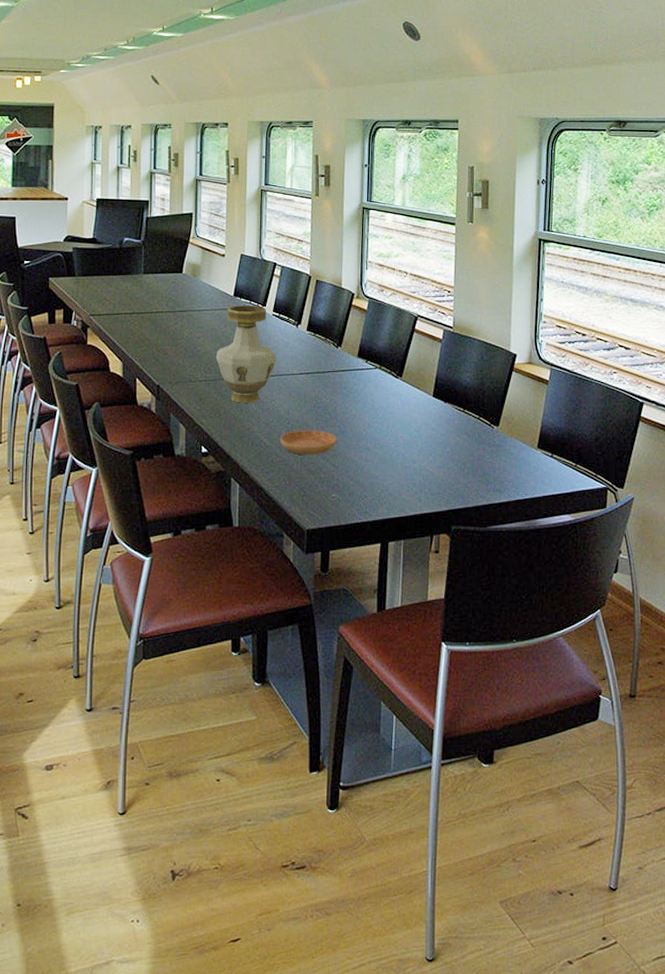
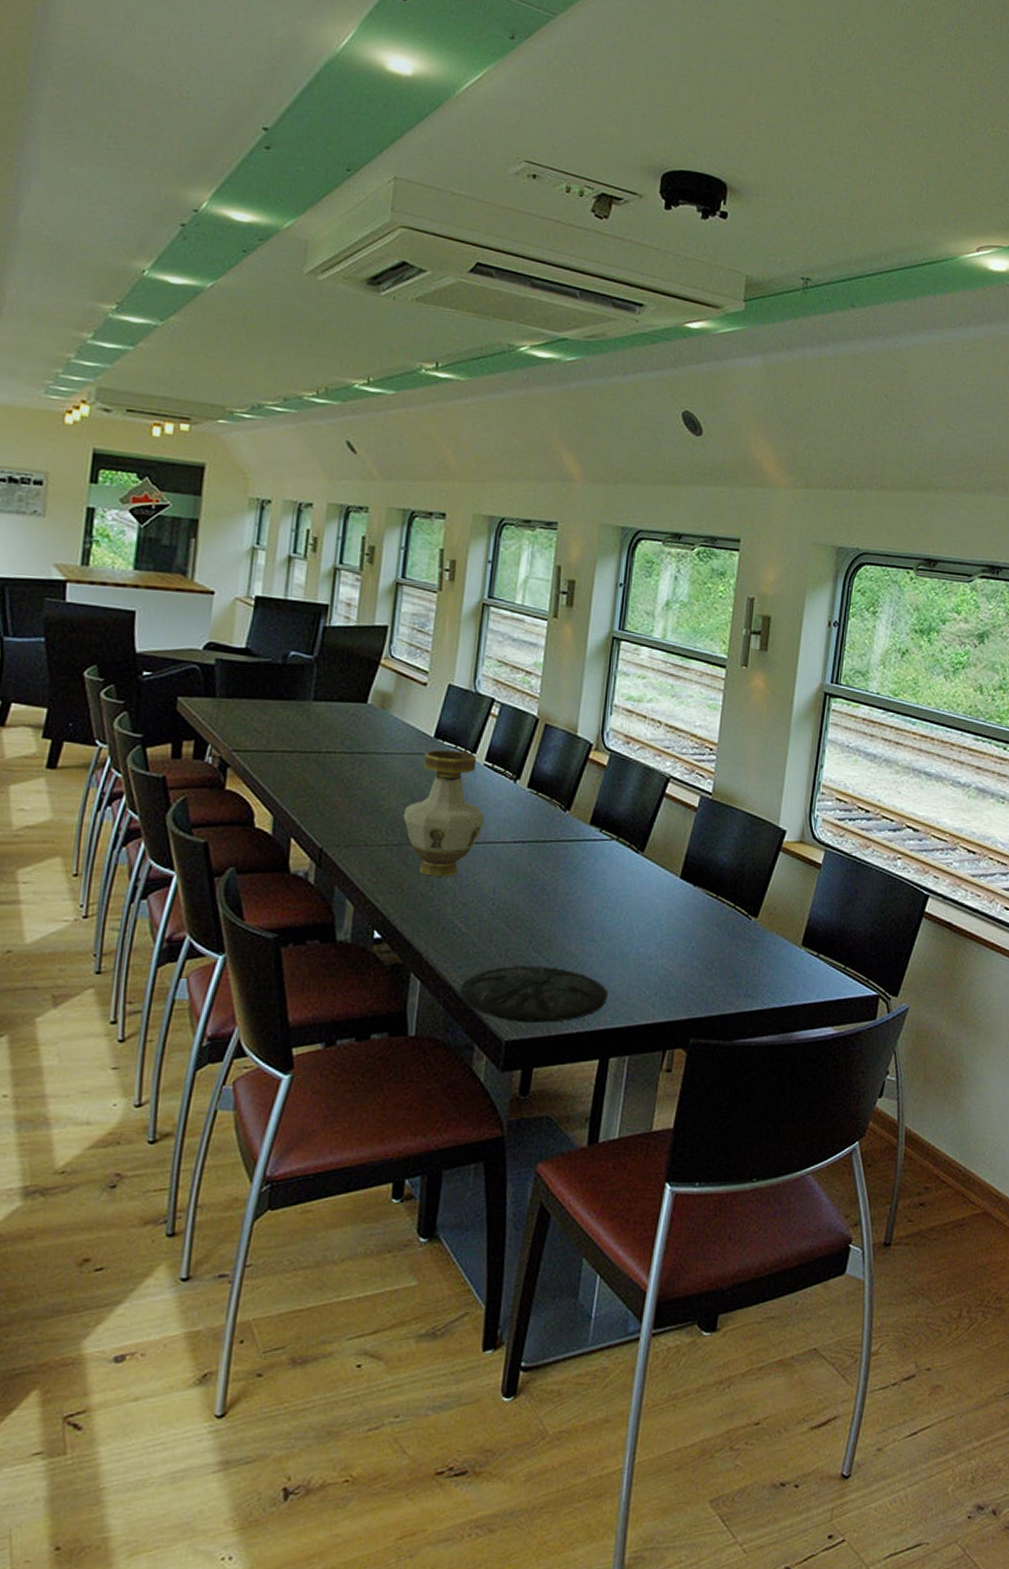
plate: none [269,469,384,515] -> present [460,965,609,1023]
saucer: present [279,430,338,456] -> none [479,914,555,947]

